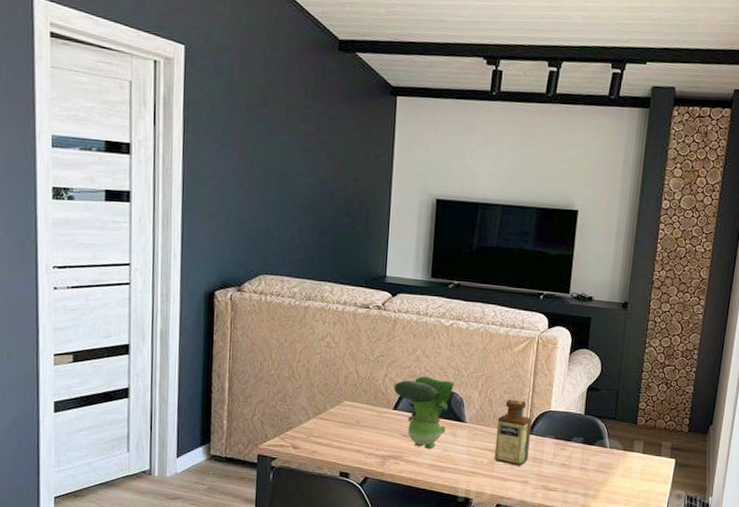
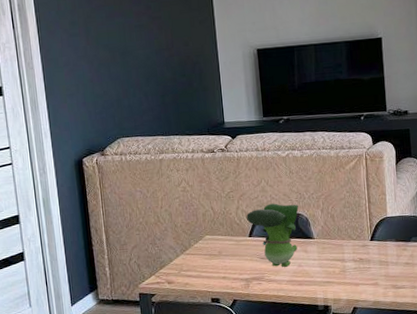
bottle: present [494,397,532,466] -> none [341,209,375,271]

